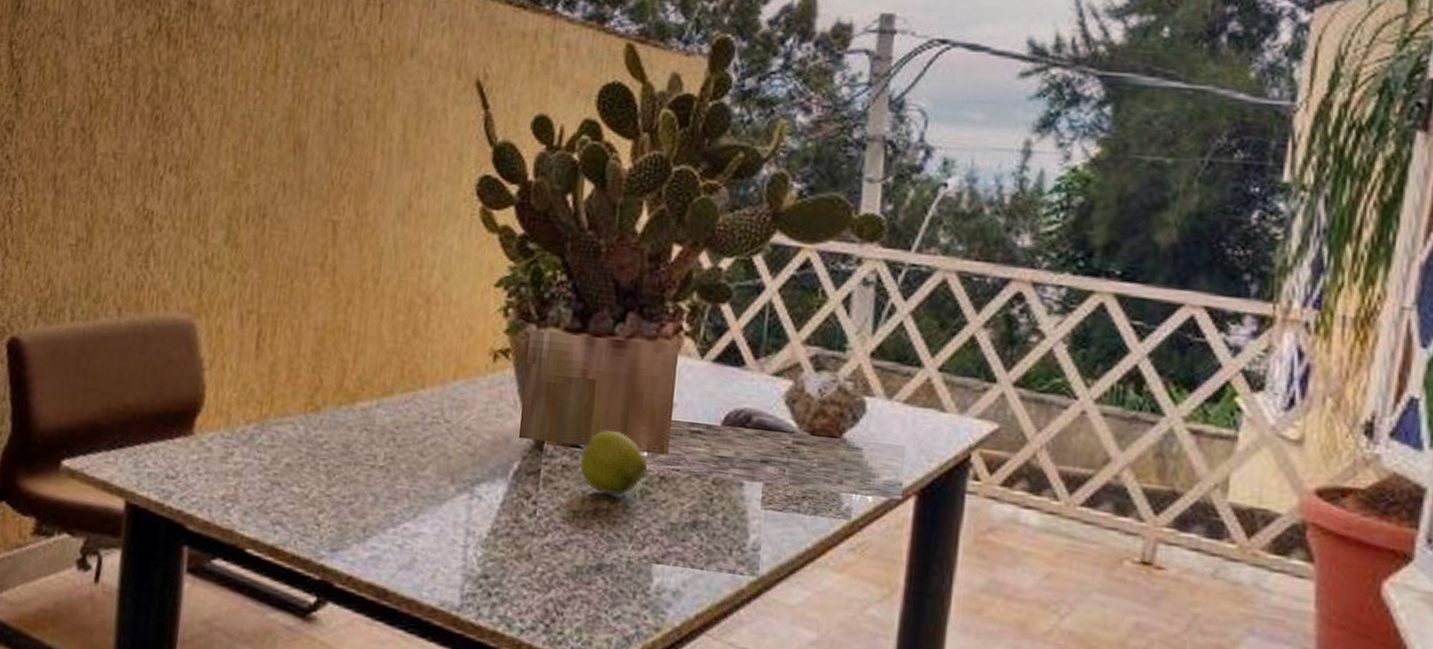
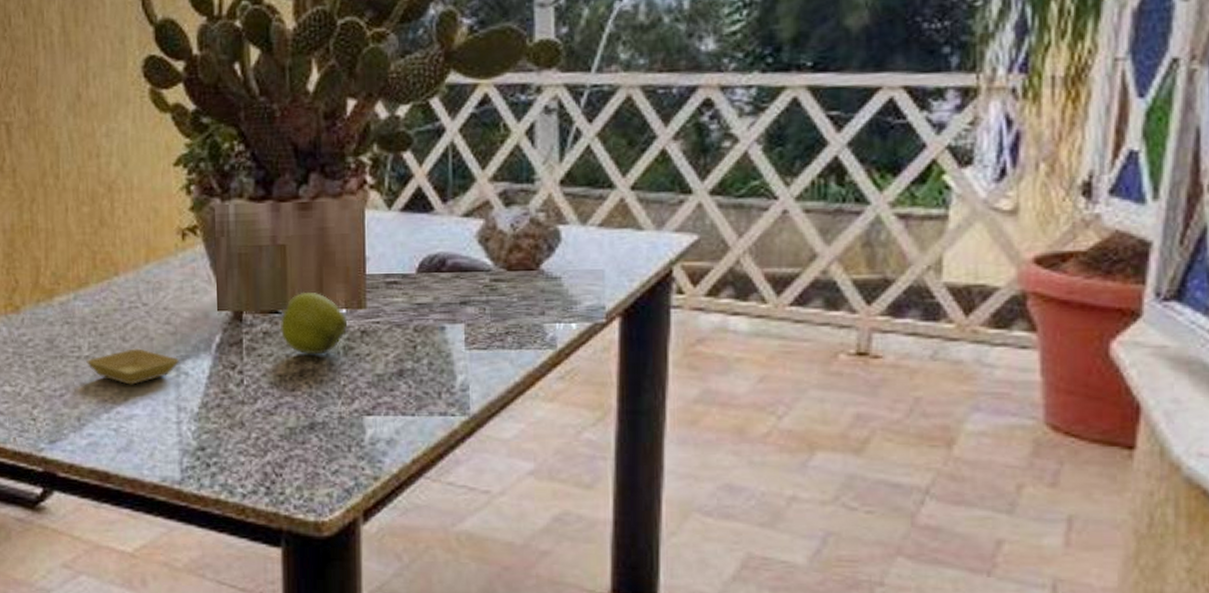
saucer: none [380,464,474,502] -> present [86,348,179,385]

